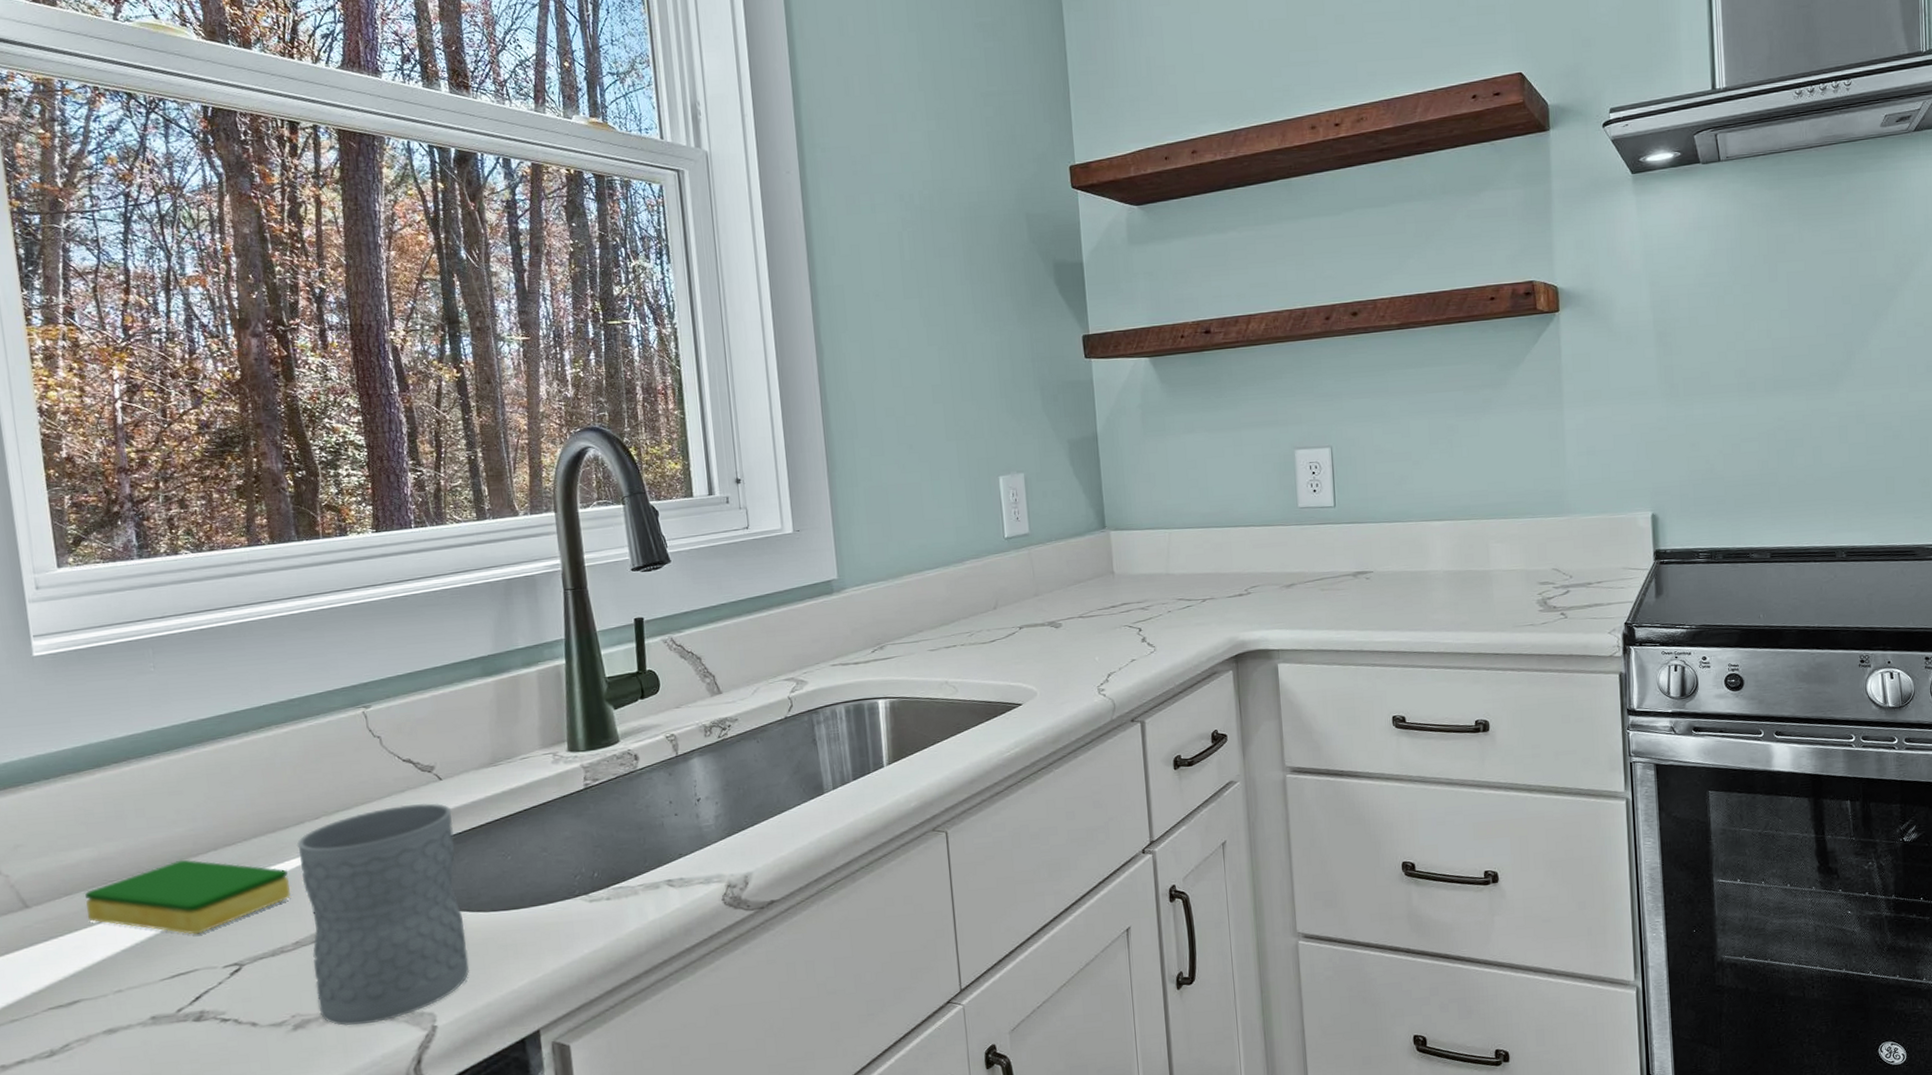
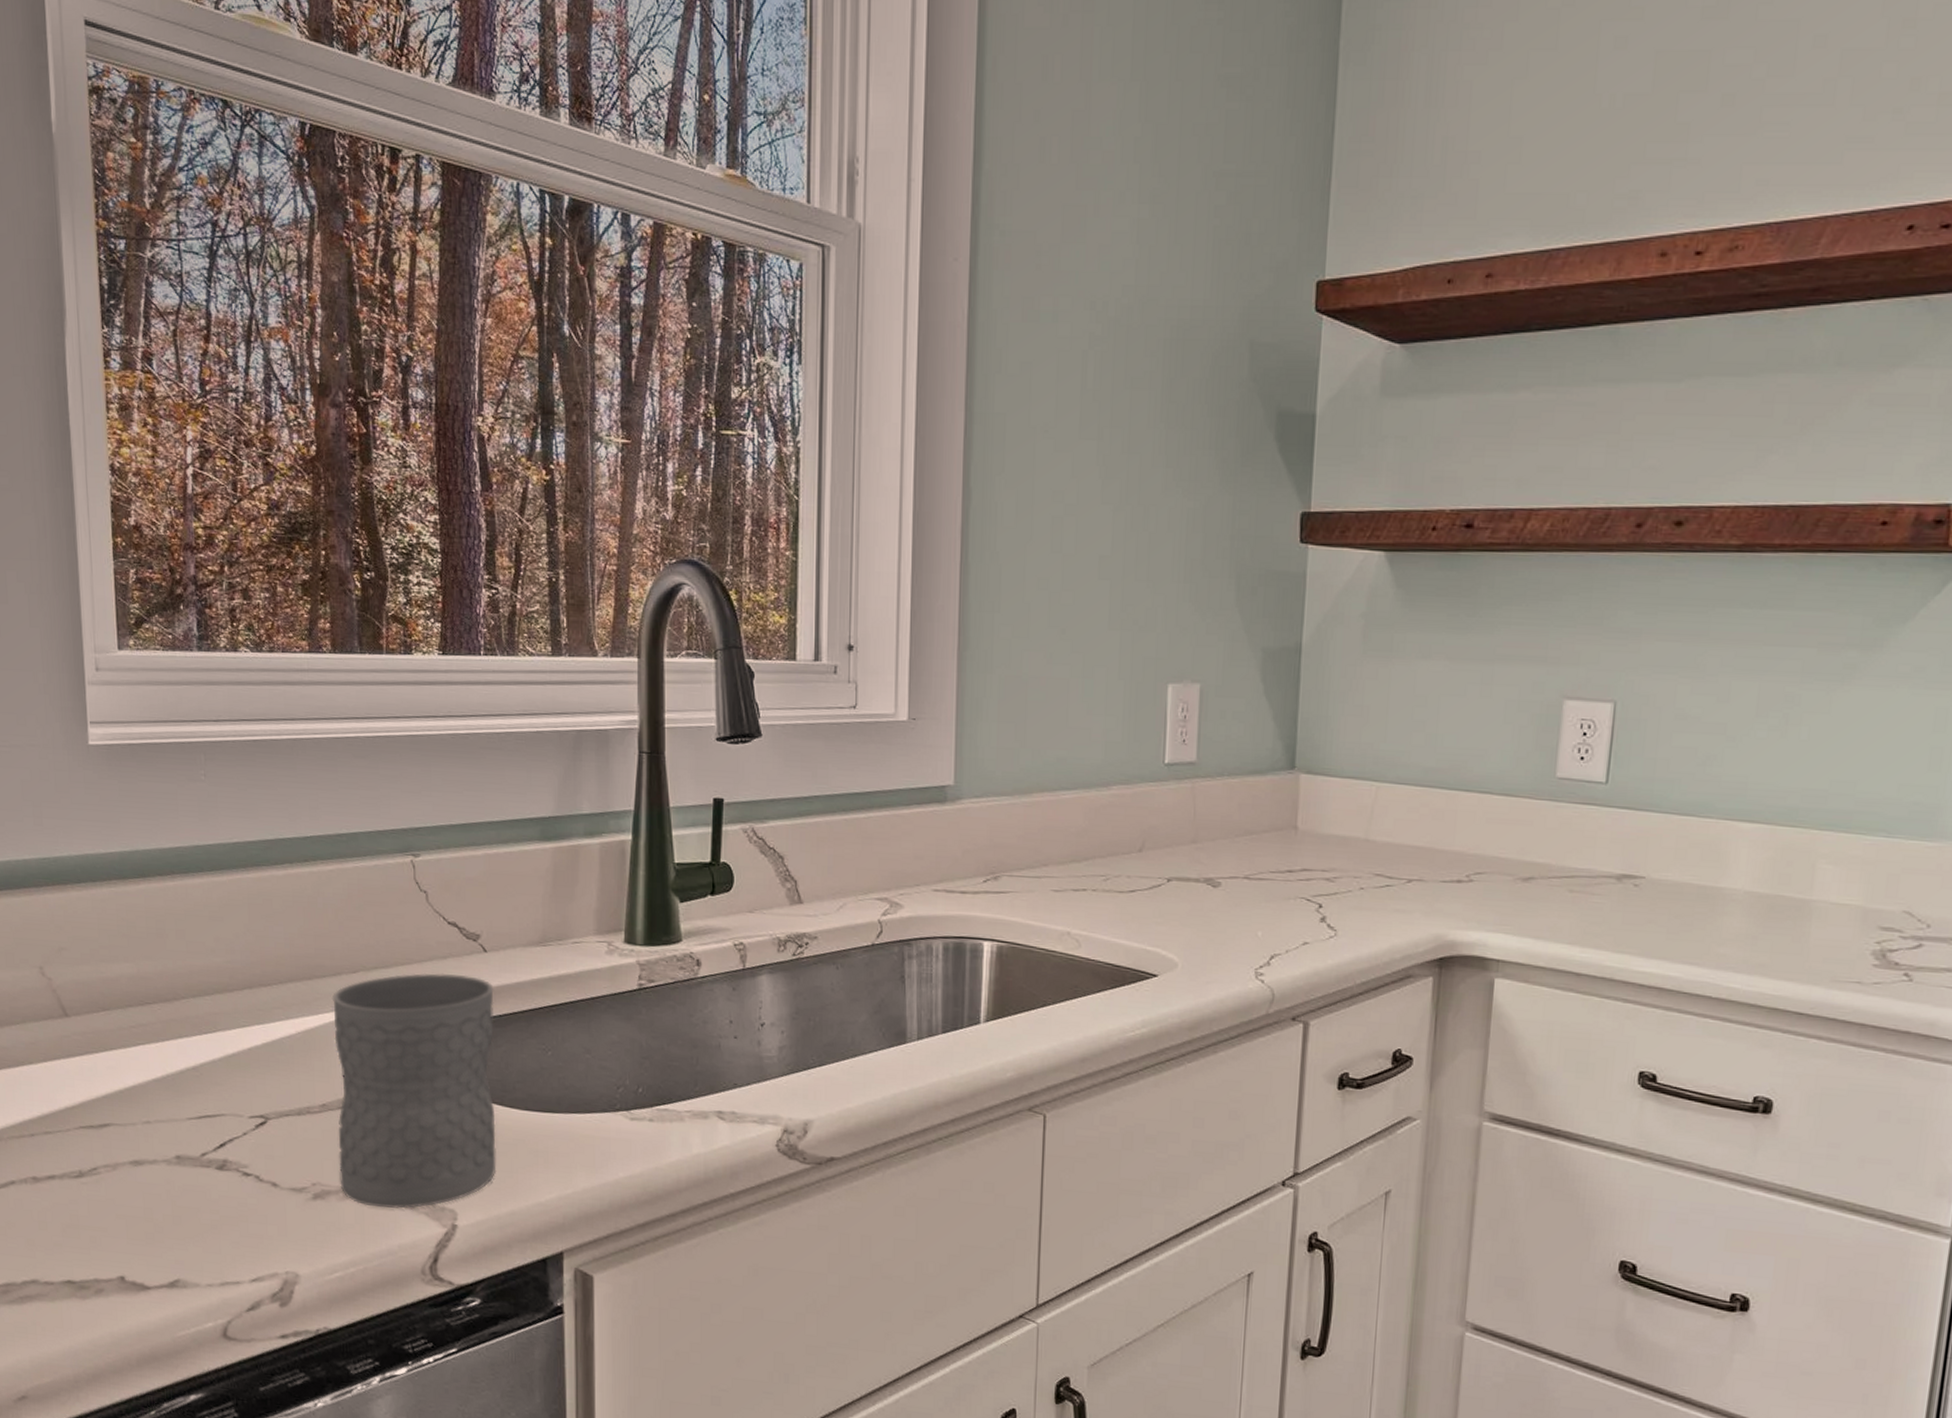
dish sponge: present [85,859,290,935] -> none [122,993,321,1077]

